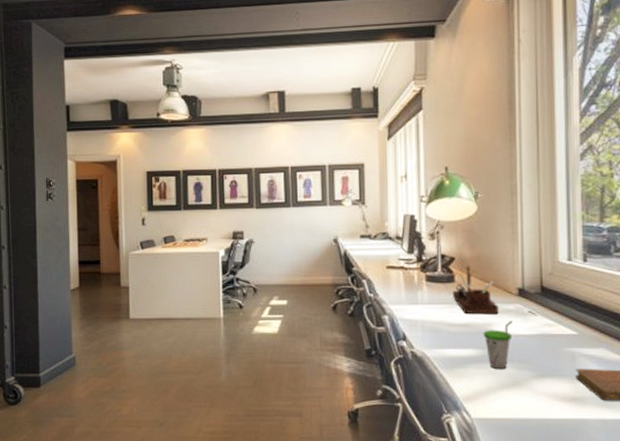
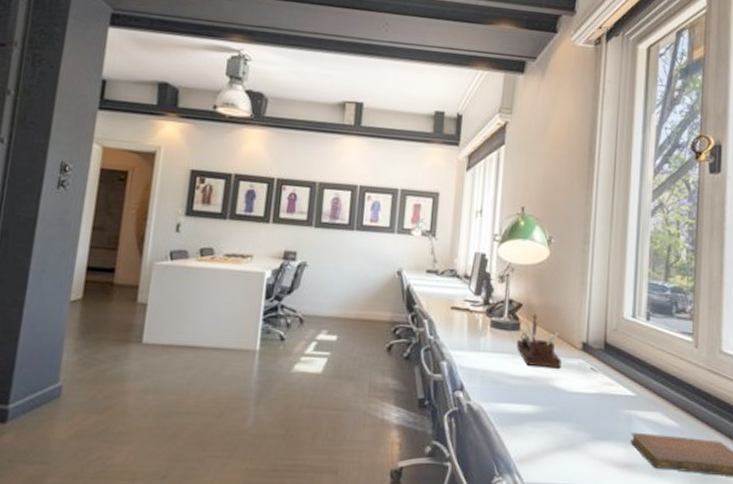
cup: present [483,321,512,370] -> none [543,377,574,430]

